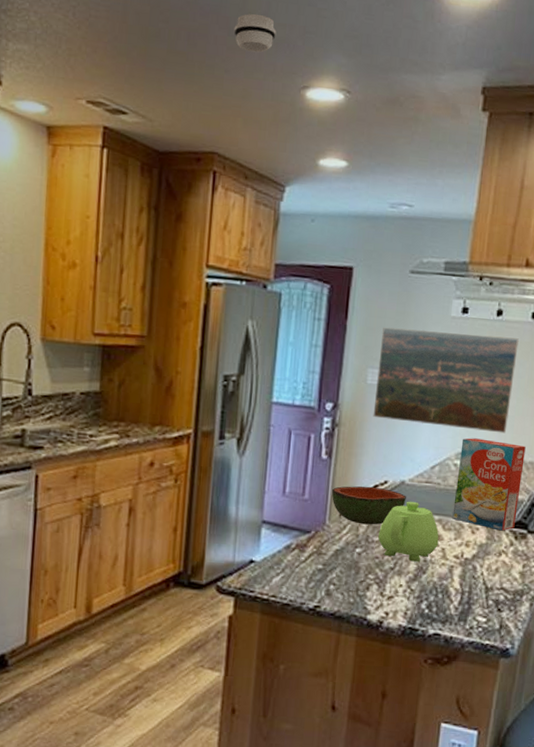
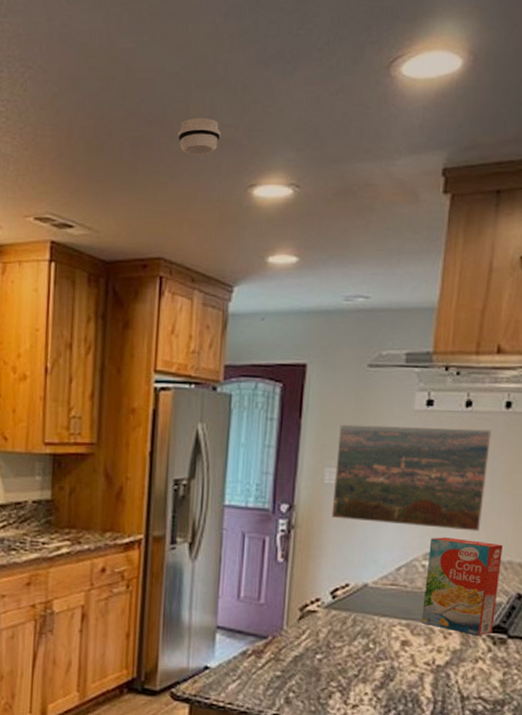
bowl: present [331,486,406,525] -> none [289,589,370,630]
teapot: present [378,501,439,562] -> none [340,604,407,669]

